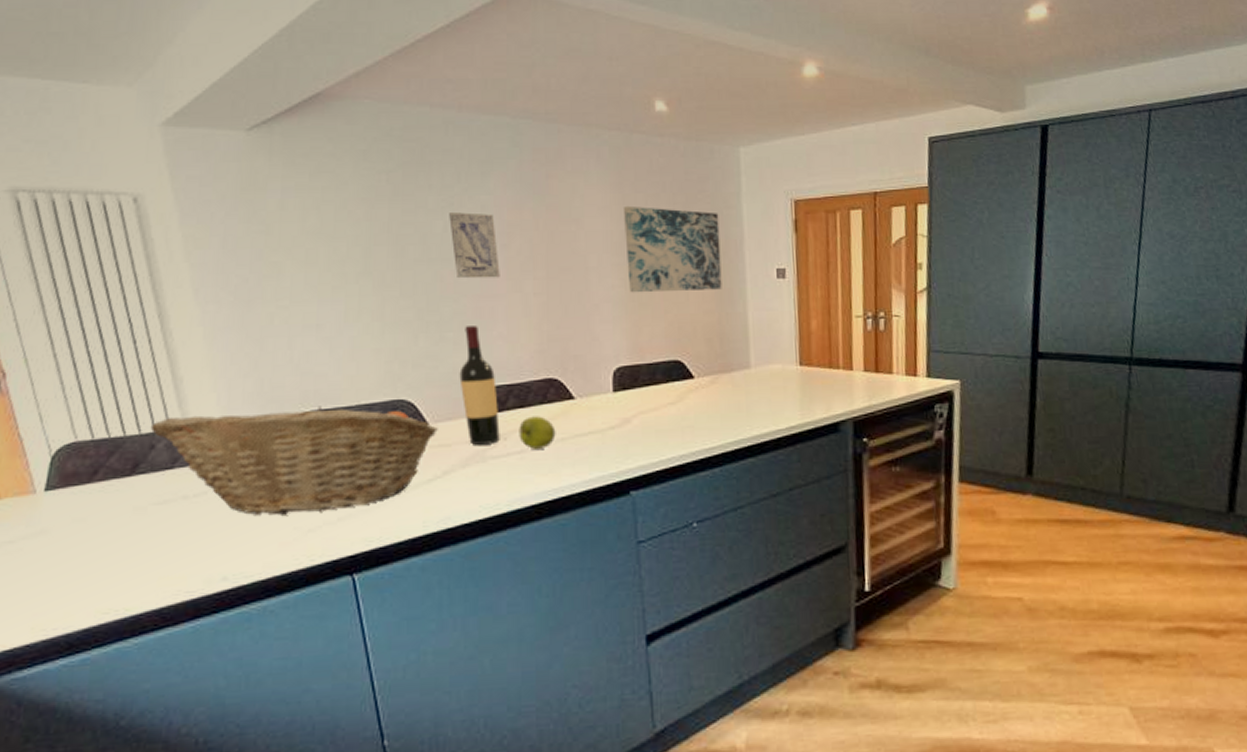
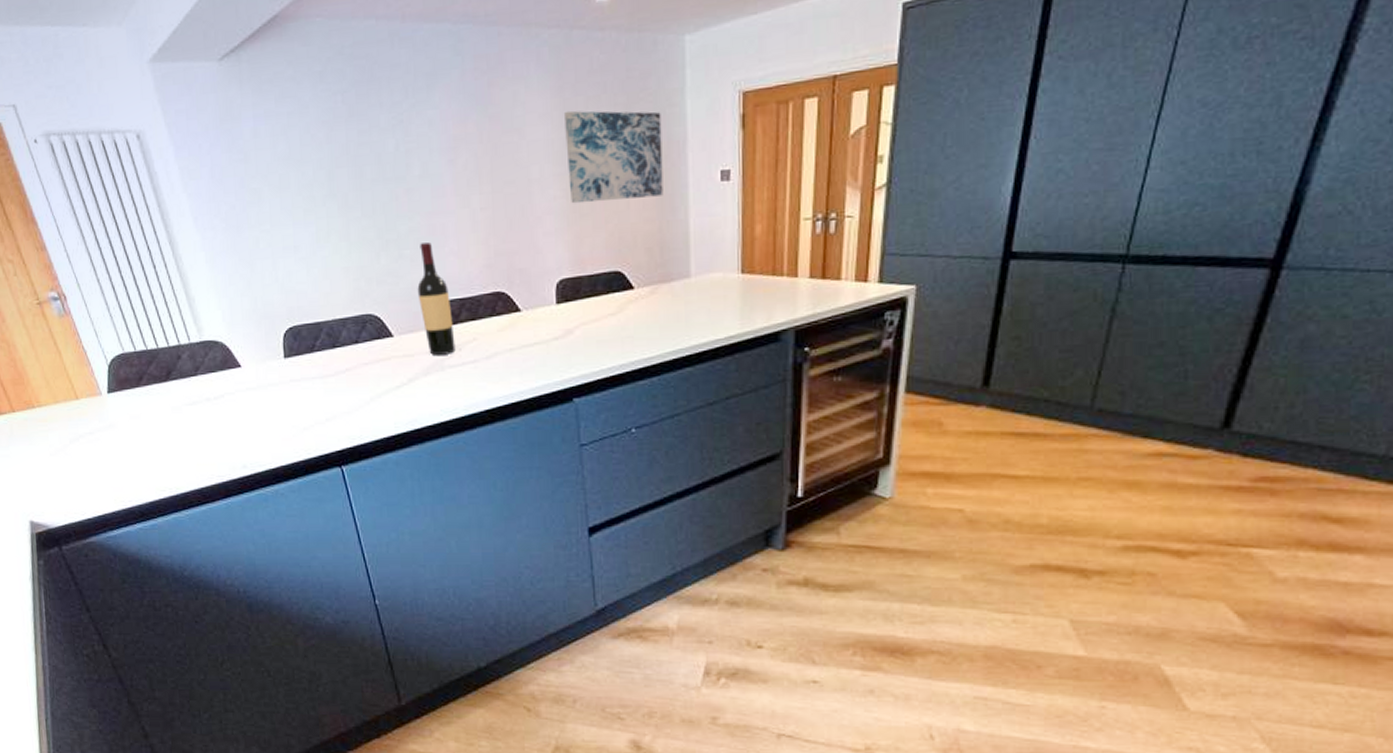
fruit basket: present [150,406,438,515] -> none [175,321,402,416]
wall art: present [449,212,500,279] -> none [400,129,449,197]
apple: present [519,416,556,449] -> none [471,328,505,359]

